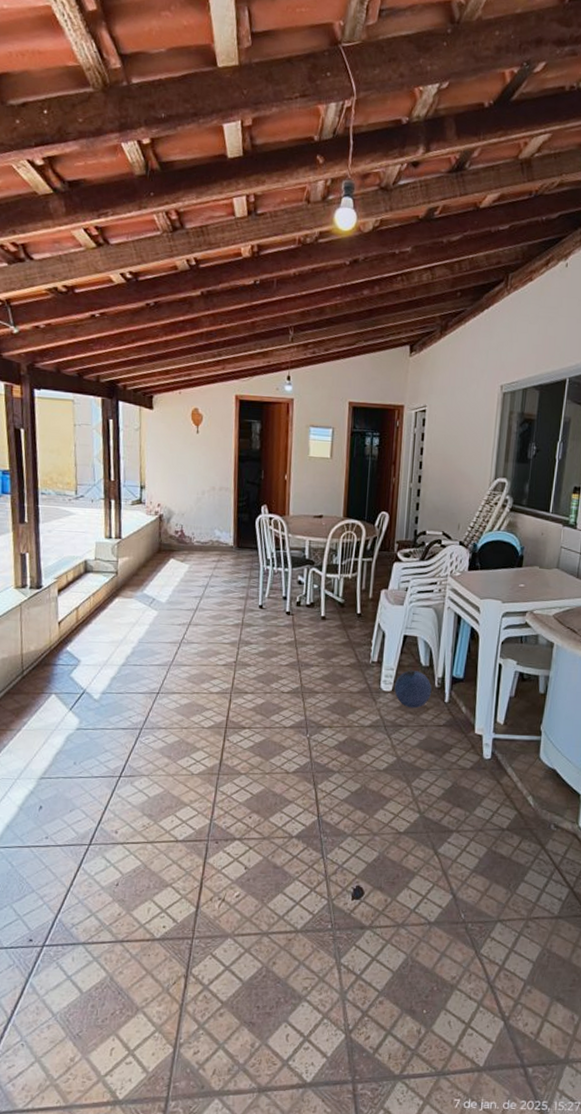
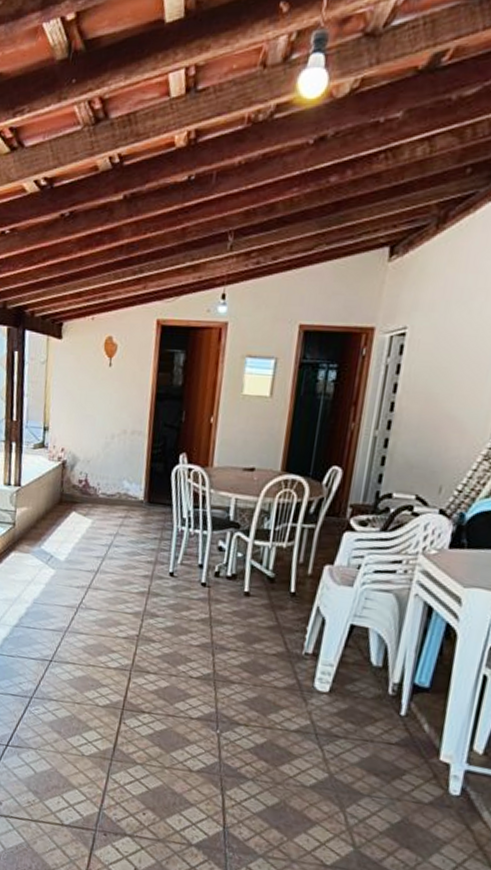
ball: present [394,670,432,709] -> none [332,669,384,718]

